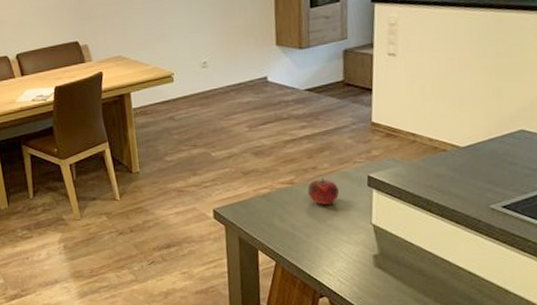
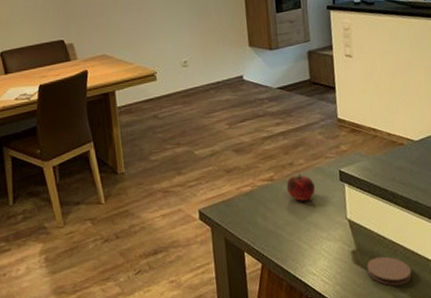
coaster: none [389,262,439,291] -> present [366,256,412,286]

